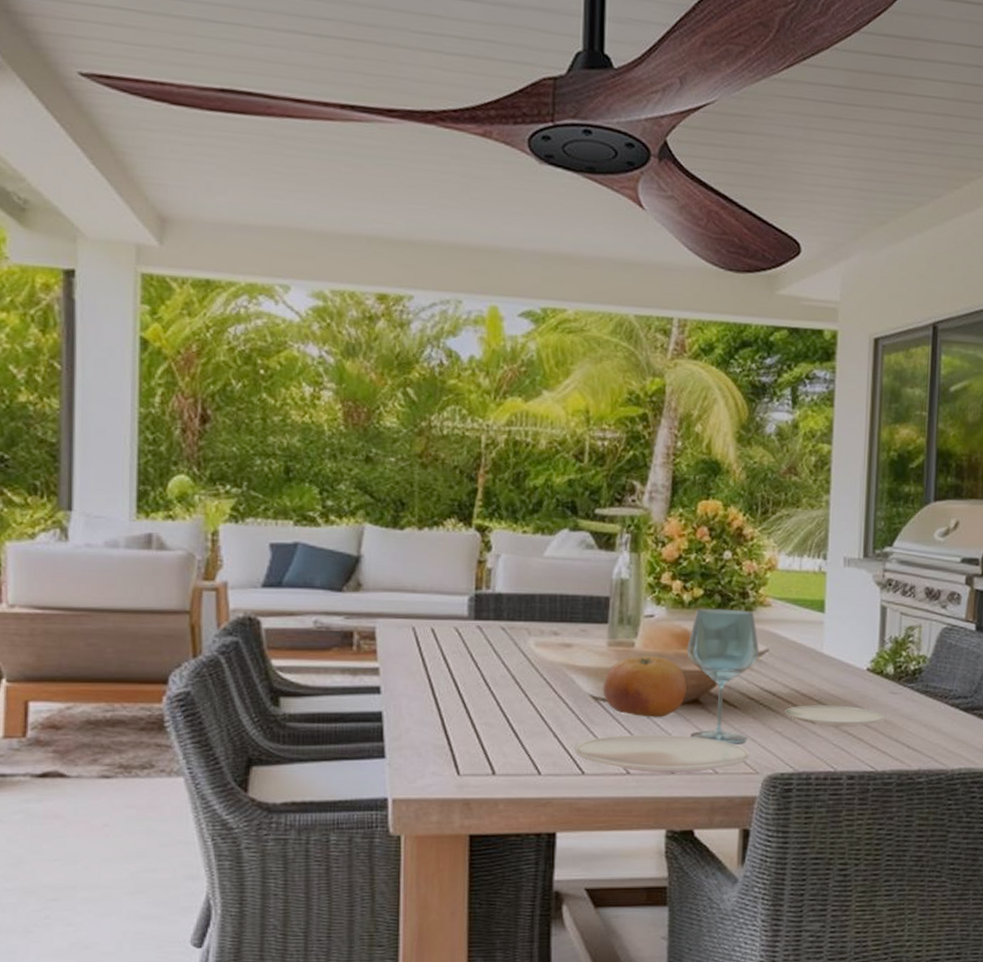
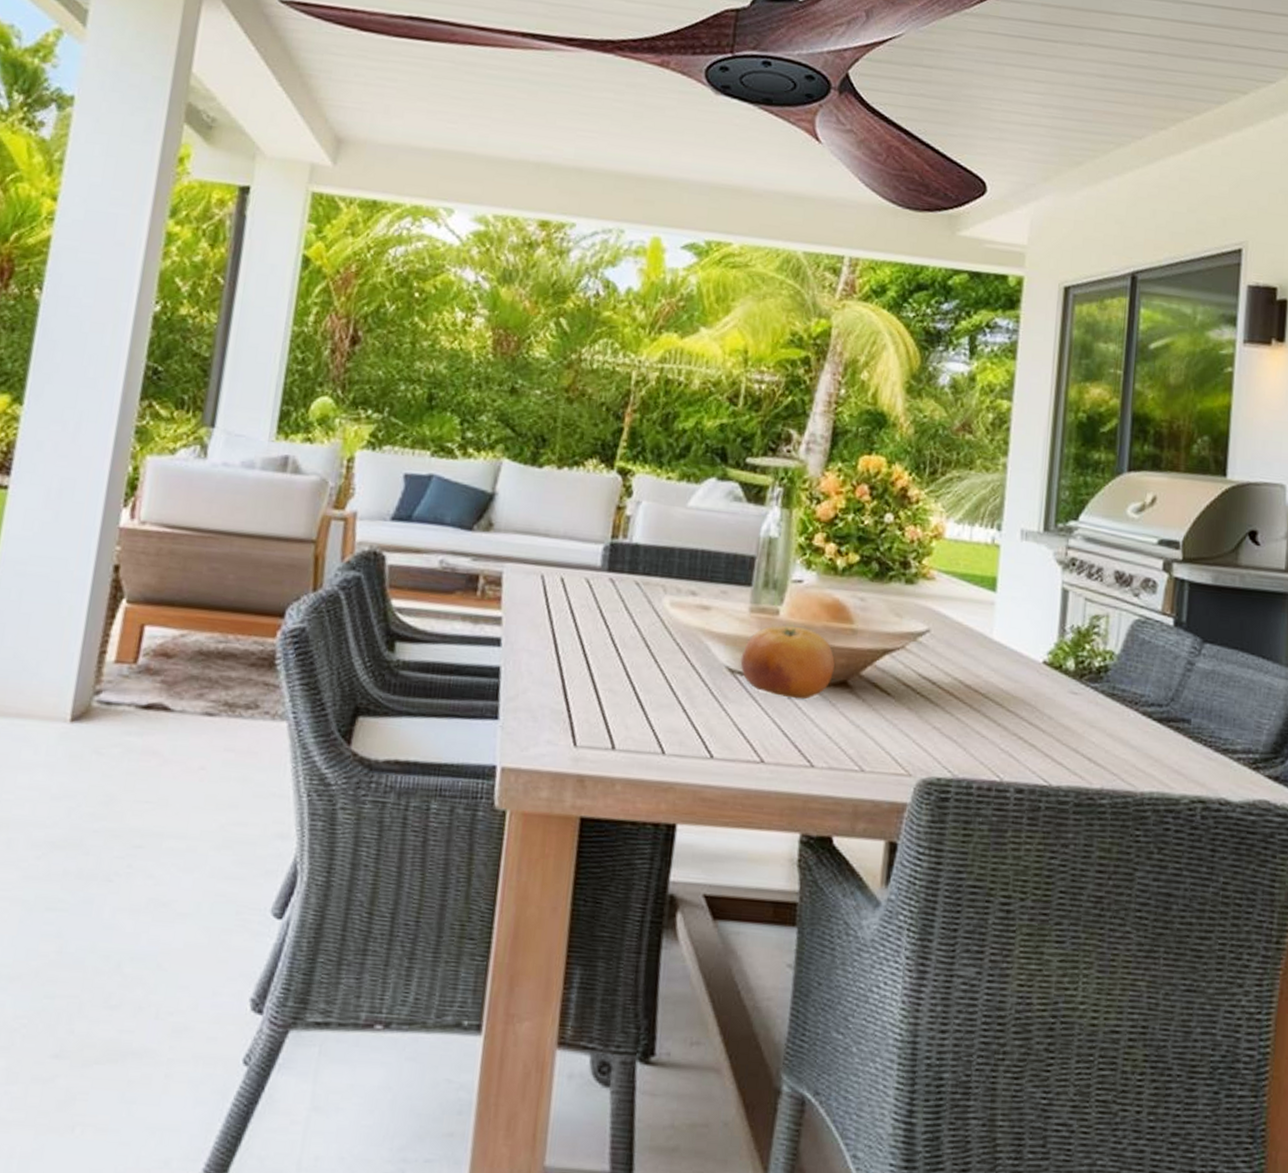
plate: present [574,734,750,774] -> none [704,715,903,768]
wine glass: present [687,608,759,744] -> none [835,577,919,739]
plate: present [784,705,886,727] -> none [944,698,1064,730]

